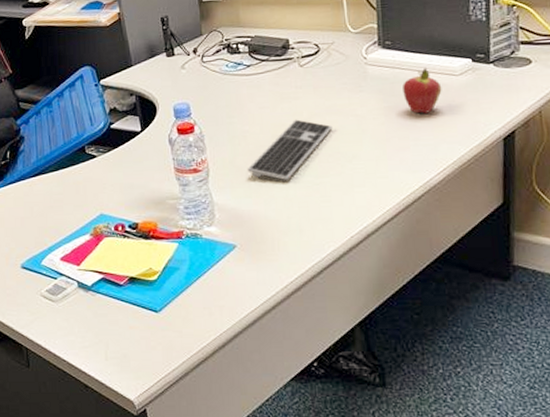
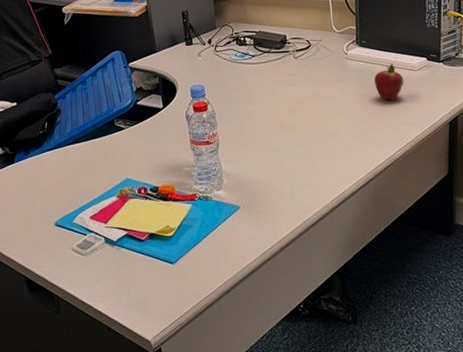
keyboard: present [247,119,333,181] -> none [250,102,320,153]

